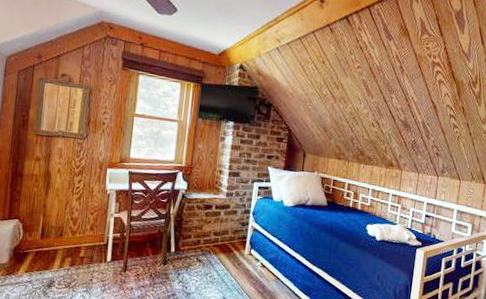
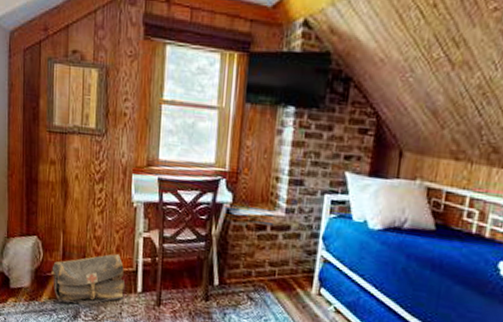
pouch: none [29,231,96,275] -> present [51,254,125,305]

